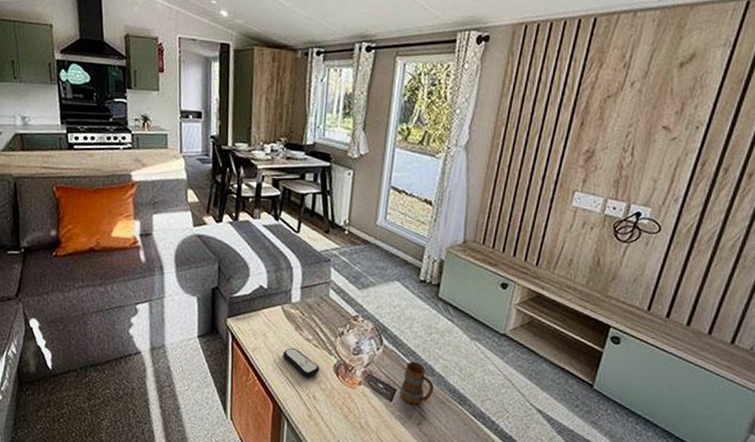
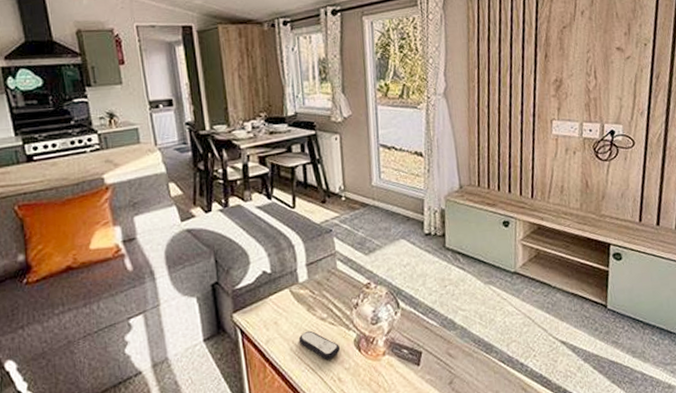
mug: present [400,361,434,405] -> none [425,318,459,364]

